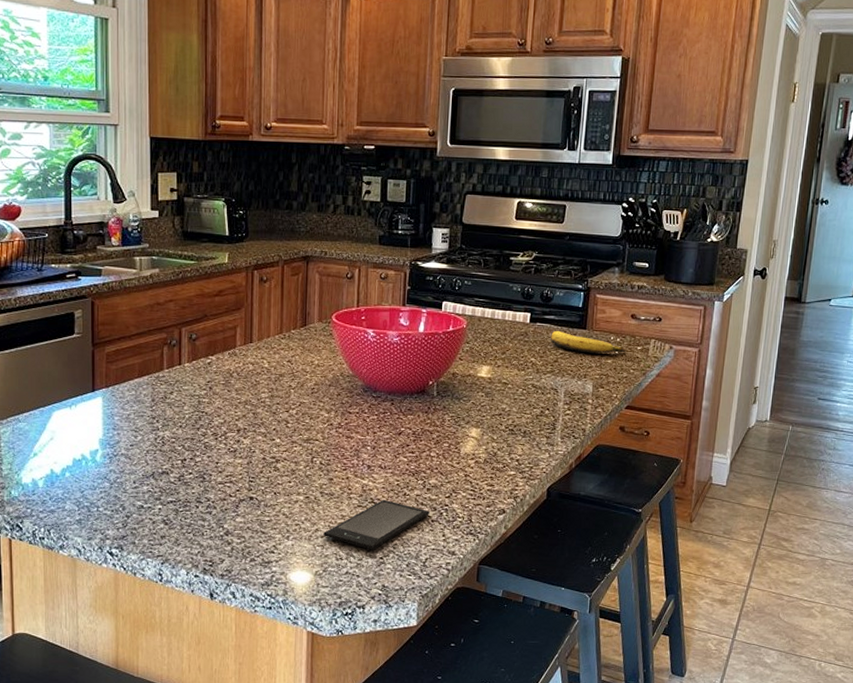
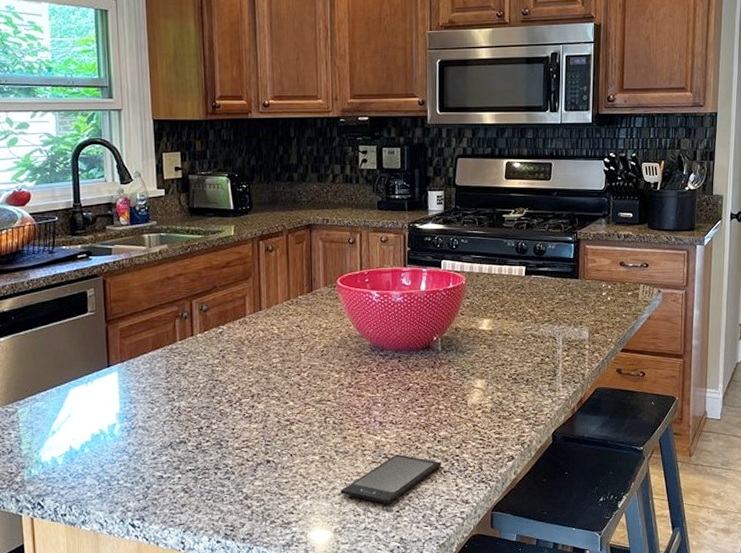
banana: present [551,330,627,354] -> none [546,281,618,301]

